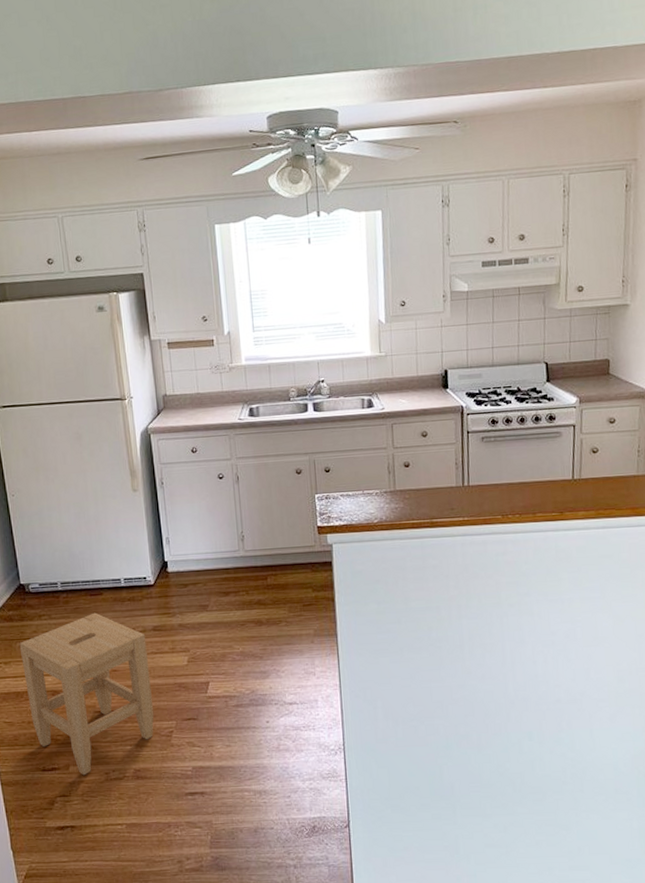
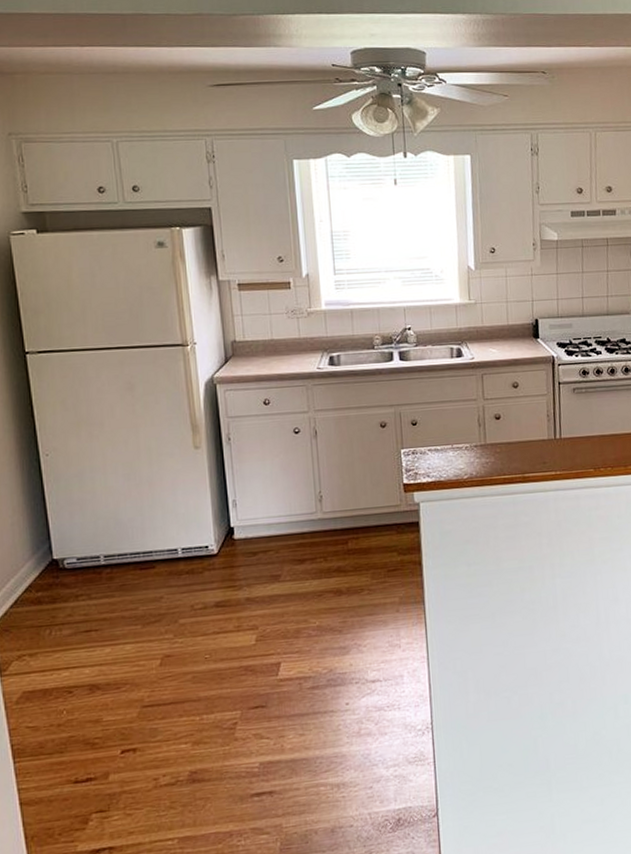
stool: present [19,612,154,776] -> none [49,589,215,784]

